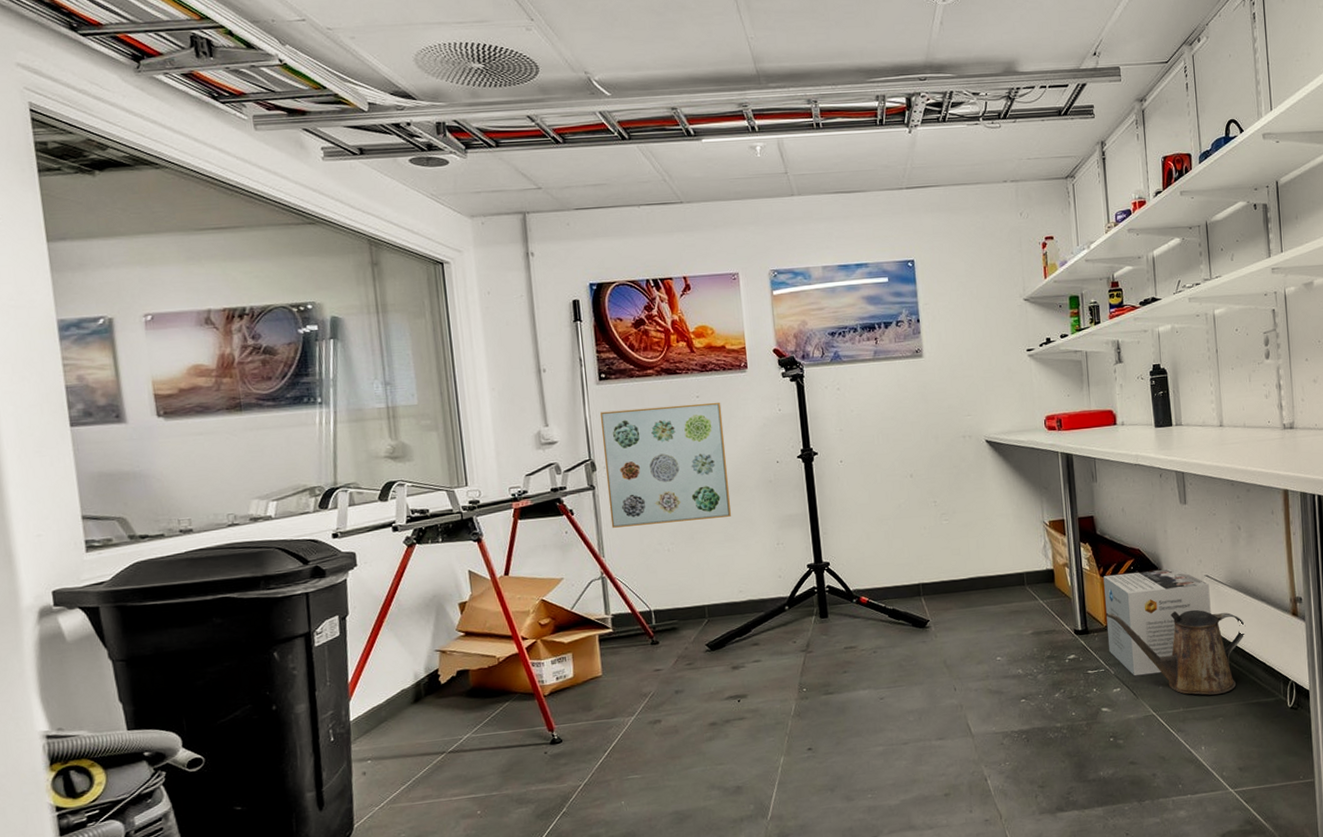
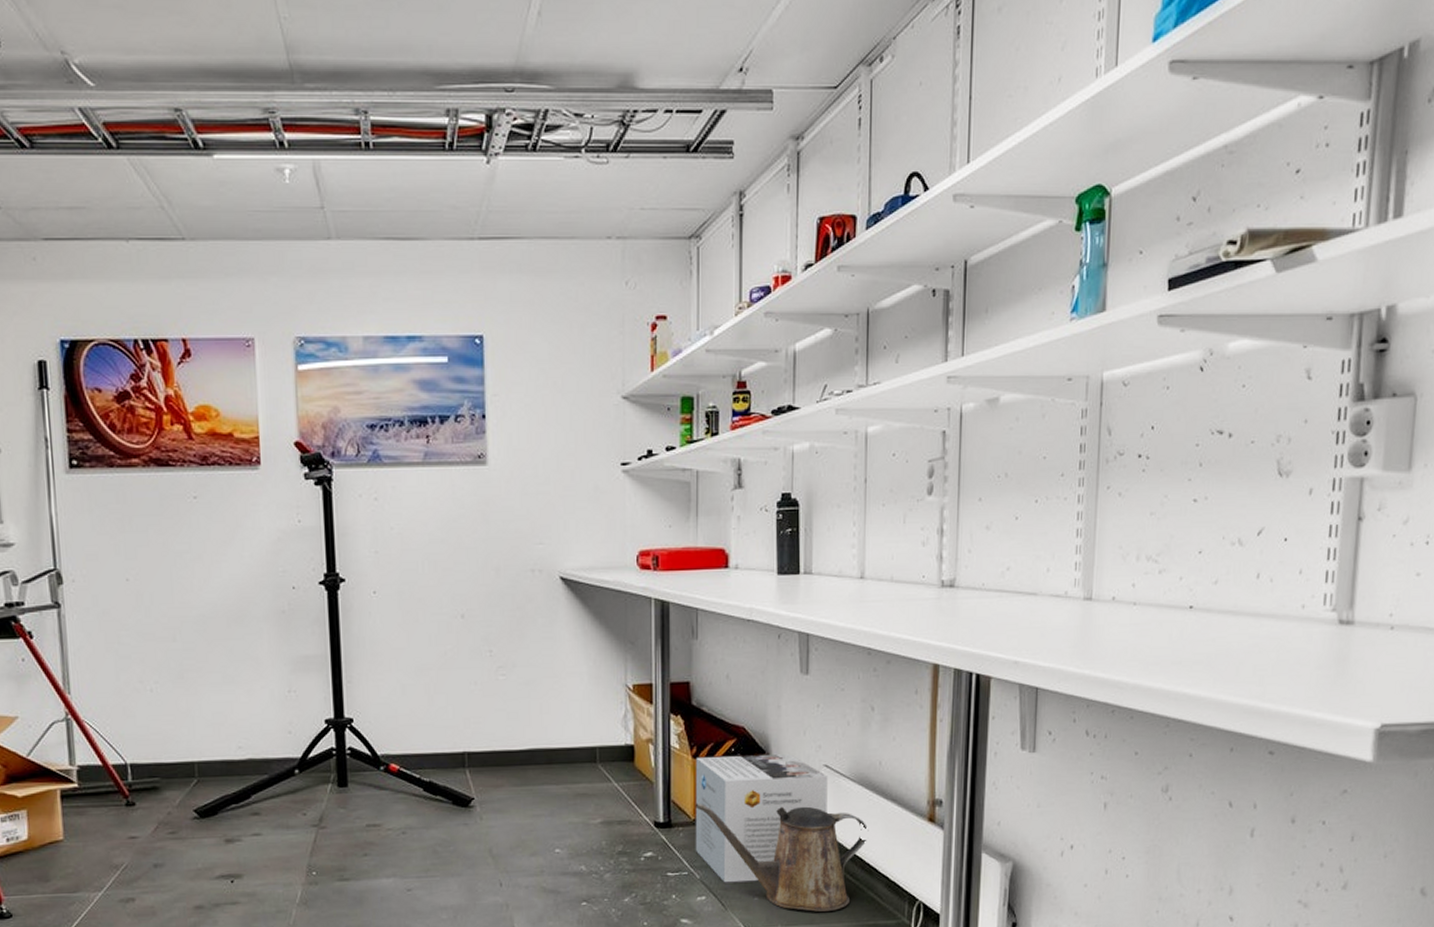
wall art: present [599,402,732,528] -> none [69,505,233,658]

